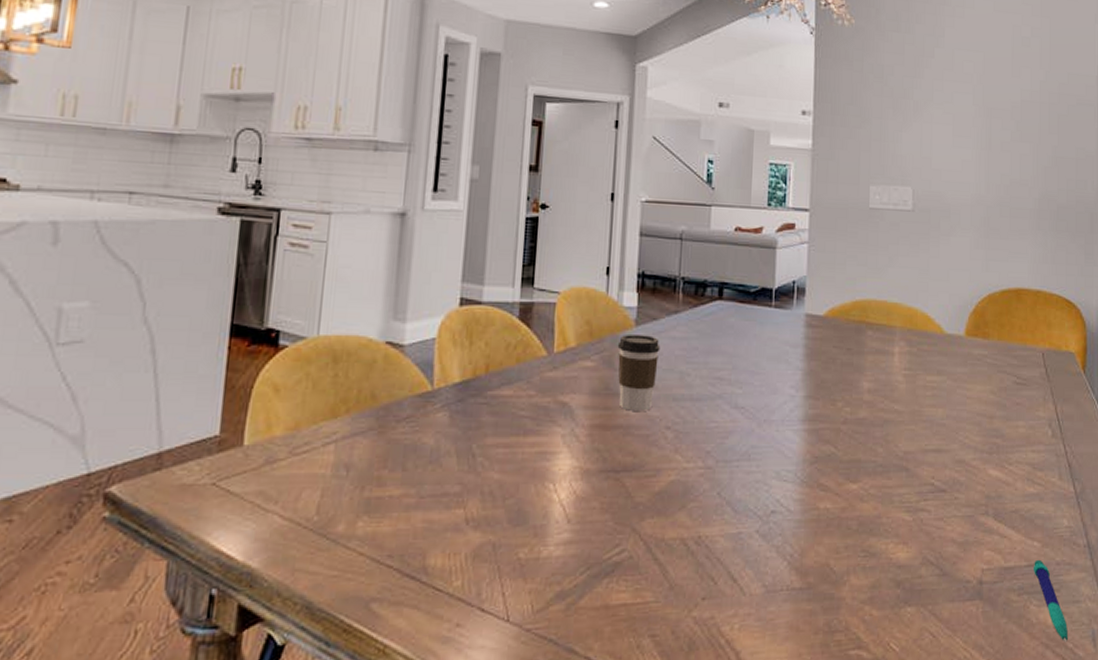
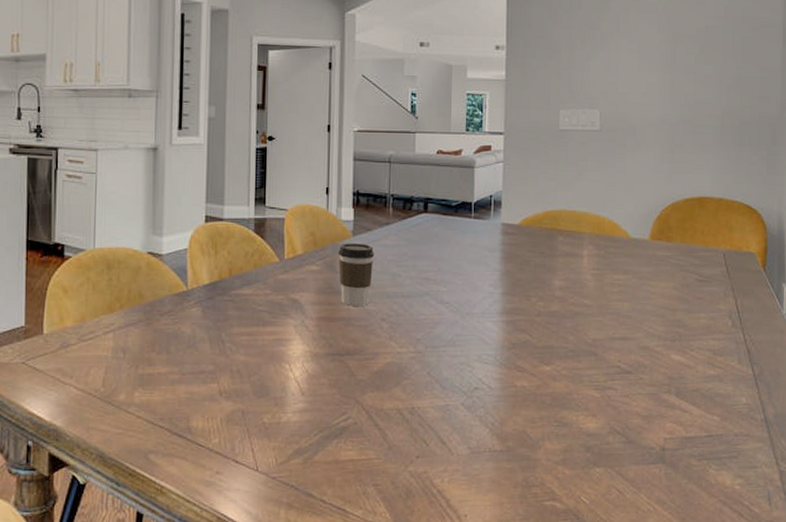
pen: present [1034,559,1068,643] -> none [713,431,744,501]

